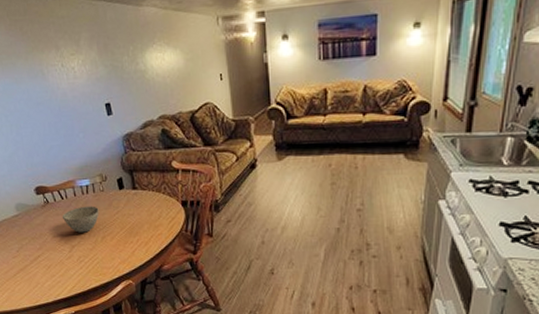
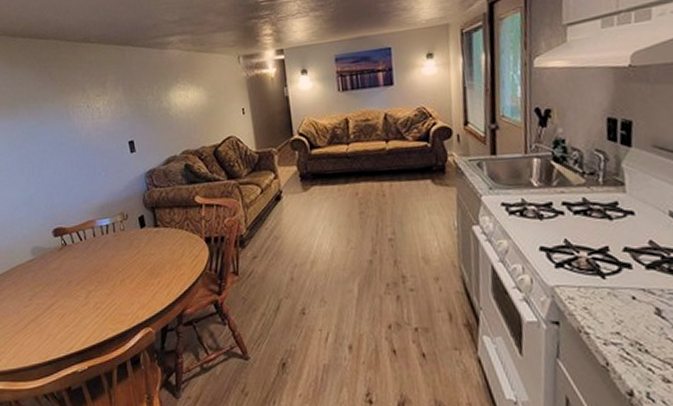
bowl: present [63,206,99,233] -> none [80,246,119,277]

